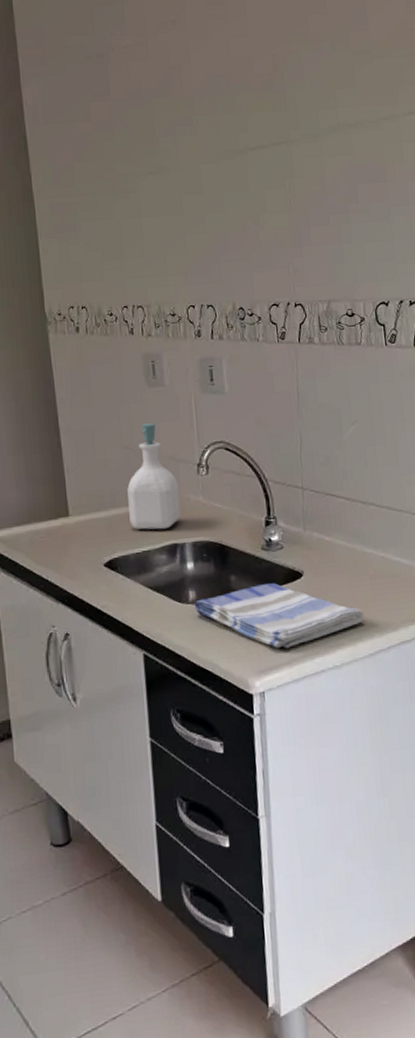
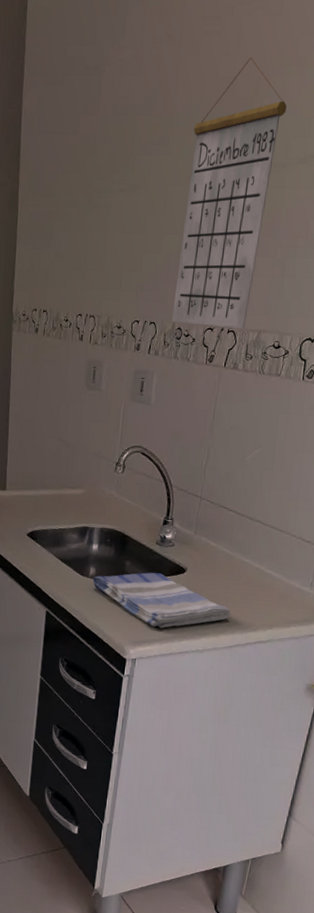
soap bottle: present [127,423,181,530] -> none [53,421,97,514]
calendar: none [216,37,313,303] -> present [172,58,287,329]

